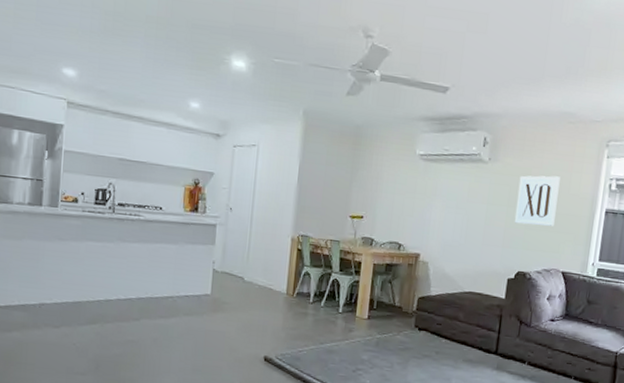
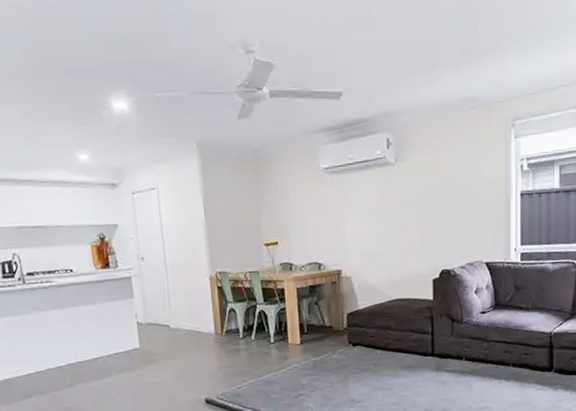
wall art: present [514,175,561,226] -> none [429,166,471,222]

